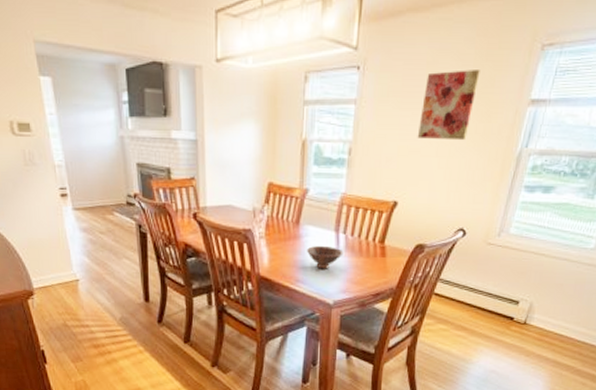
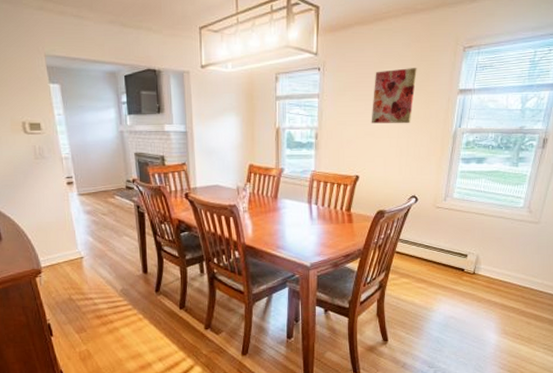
bowl: present [307,245,344,269] -> none [285,215,316,236]

